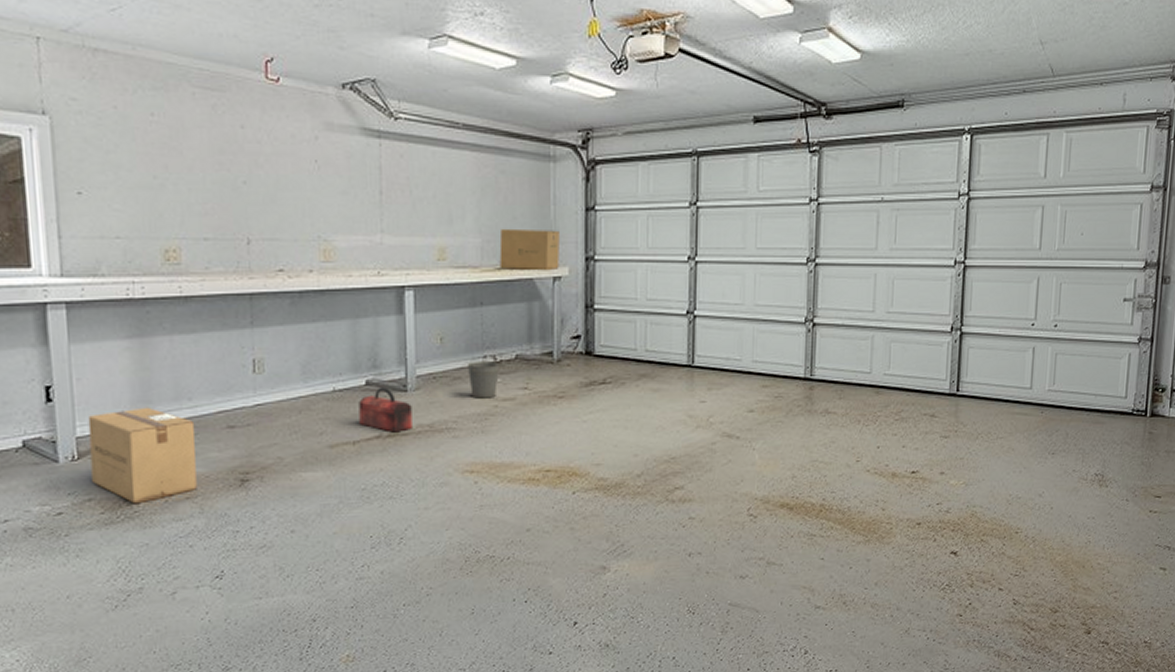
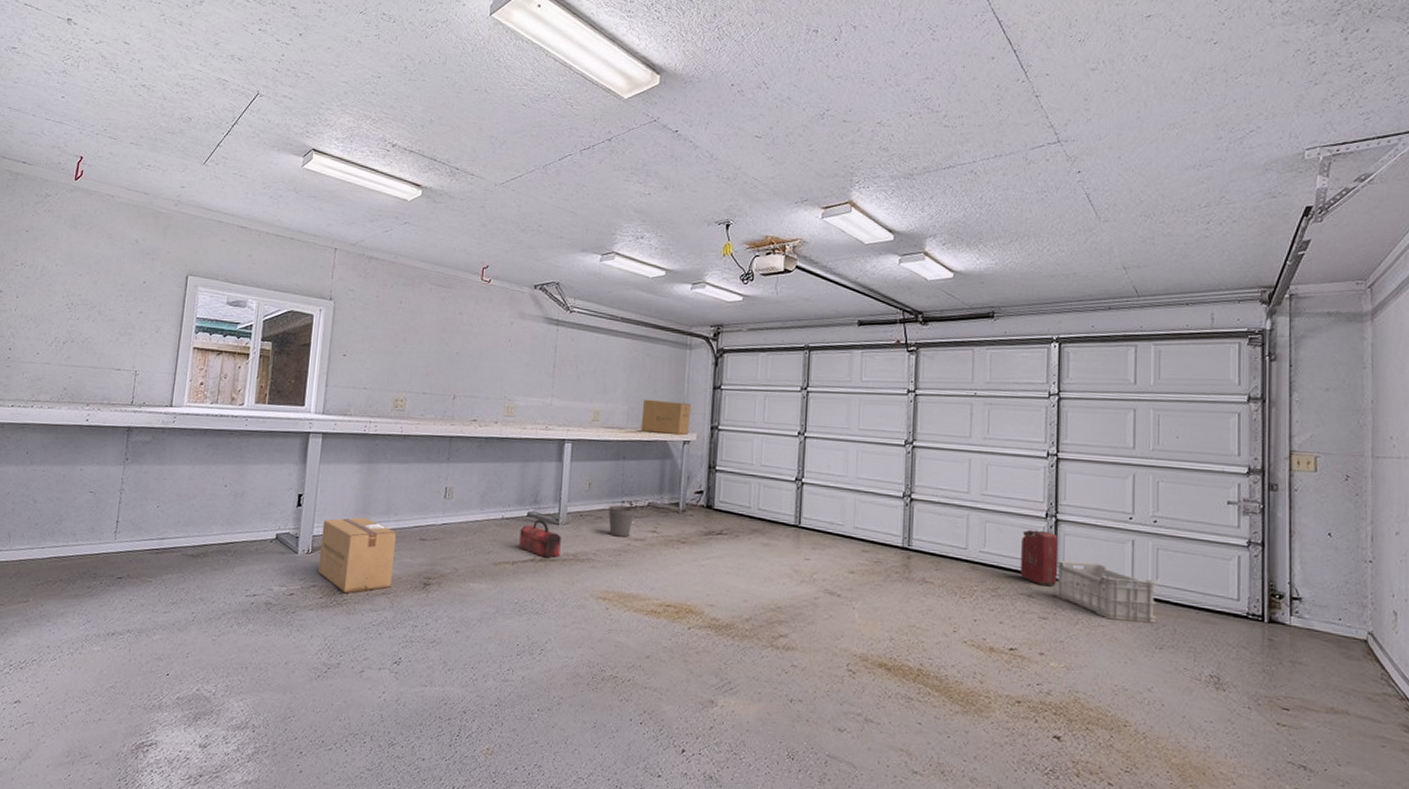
jerry can: none [924,345,962,403] -> present [1021,529,1057,586]
plastic crate: none [958,374,1054,431] -> present [1056,559,1158,623]

